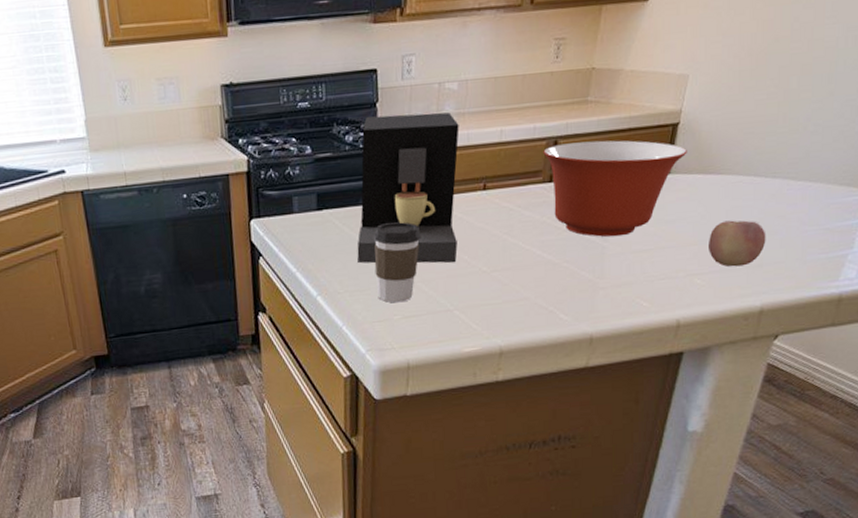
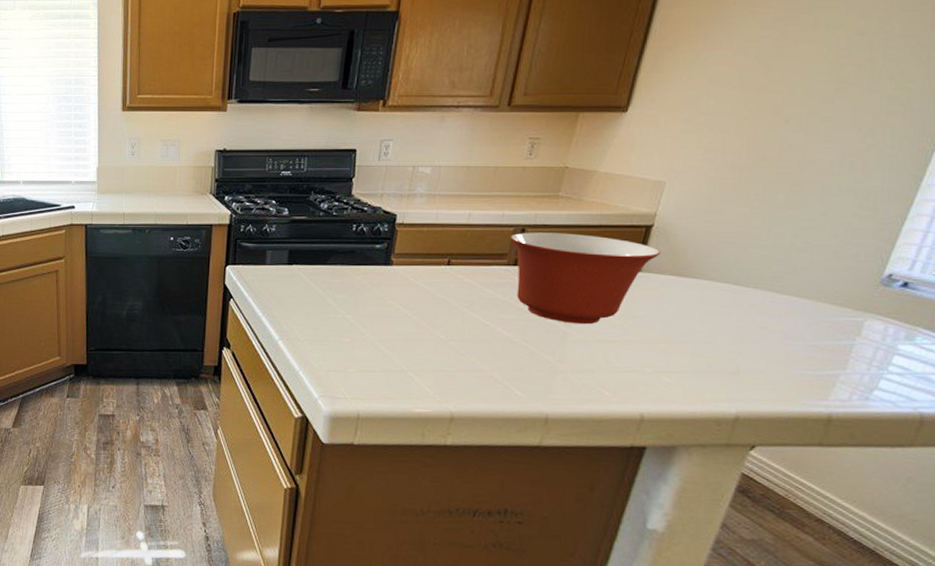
coffee maker: present [357,112,459,264] -> none [320,189,429,328]
coffee cup: present [373,222,421,303] -> none [335,284,383,357]
fruit: present [709,220,766,268] -> none [679,324,745,371]

